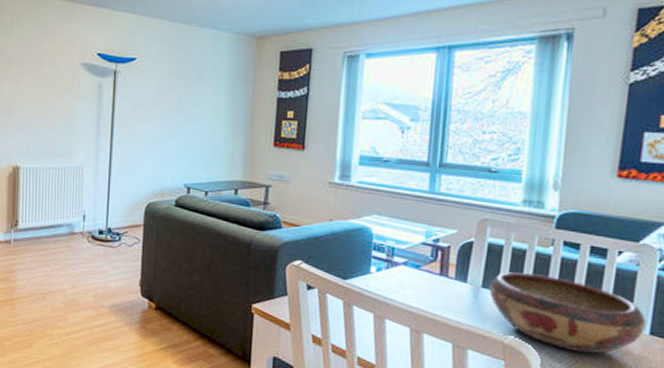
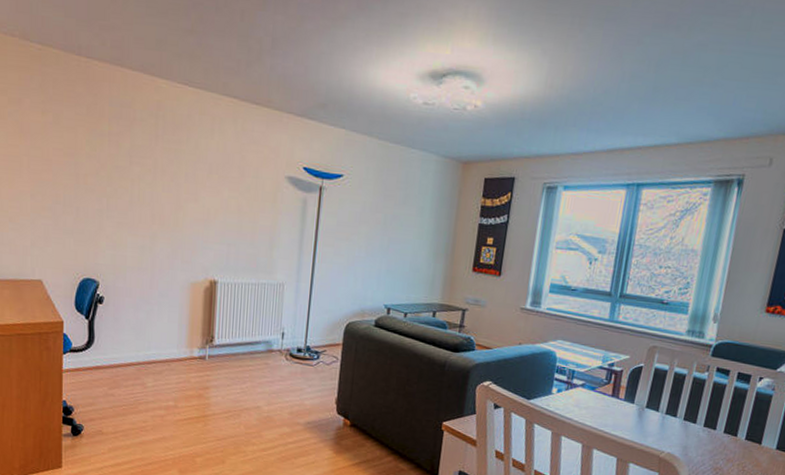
decorative bowl: present [489,272,647,354] -> none [651,394,775,466]

